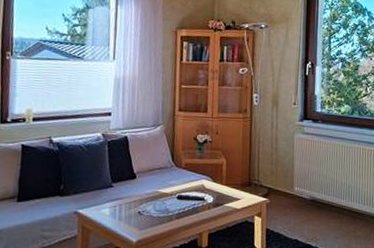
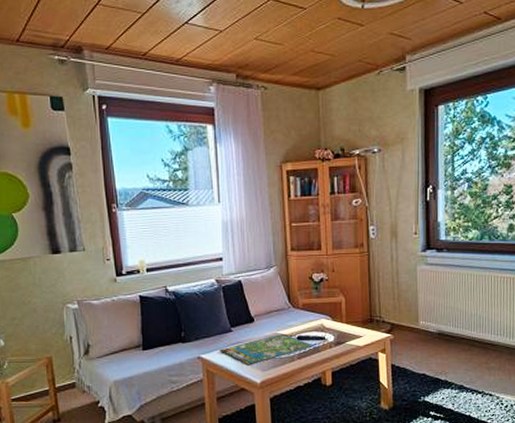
board game: none [98,192,193,223] -> present [220,334,314,365]

